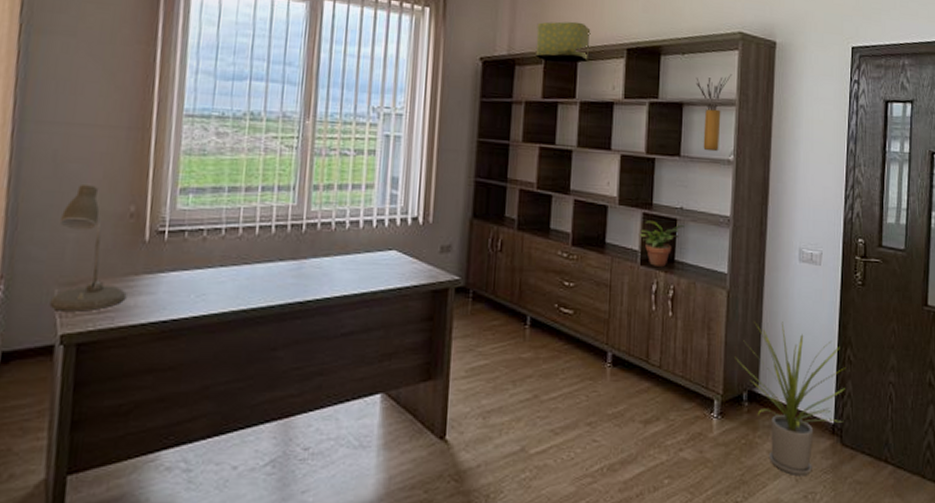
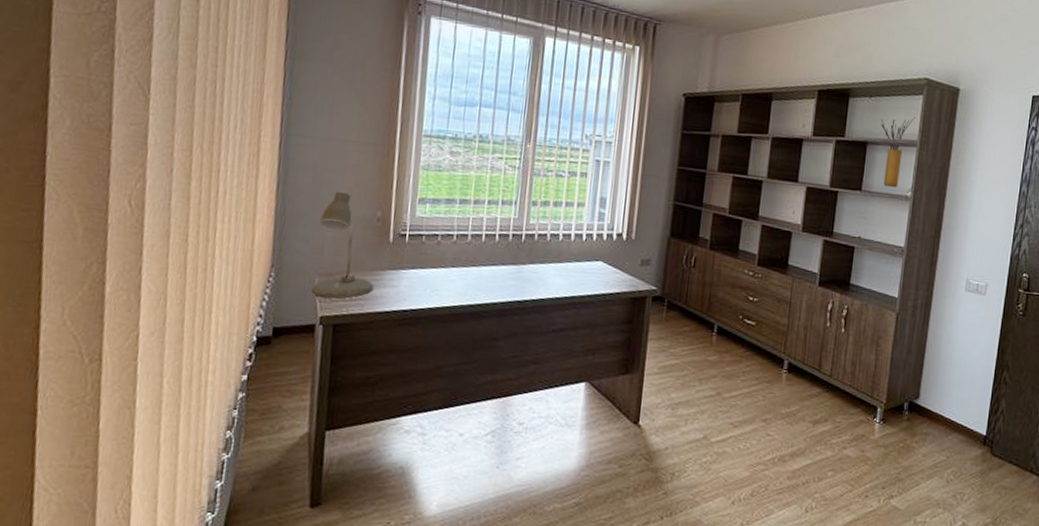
storage box: present [535,21,590,63] -> none [733,63,785,102]
potted plant: present [639,221,685,267] -> none [819,247,861,289]
house plant: present [735,321,845,475] -> none [899,342,1001,478]

